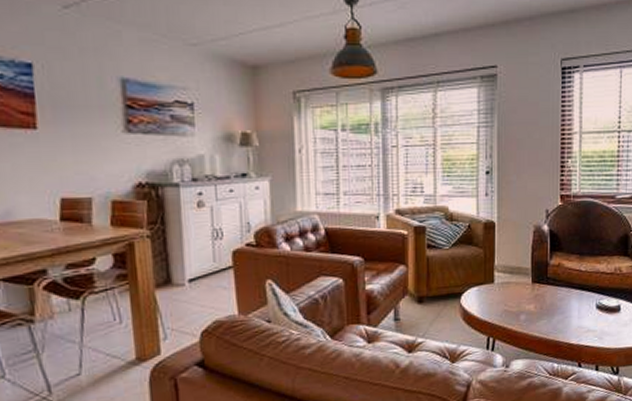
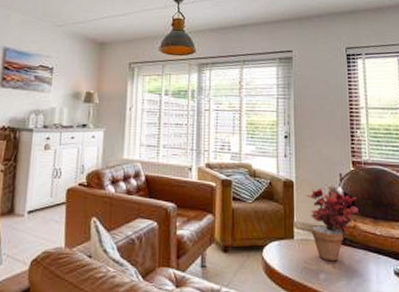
potted plant: none [508,226,564,302] -> present [305,187,359,262]

